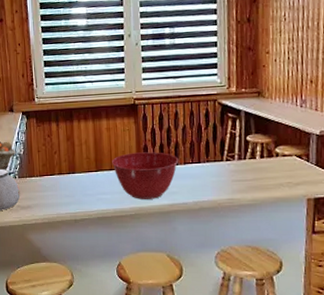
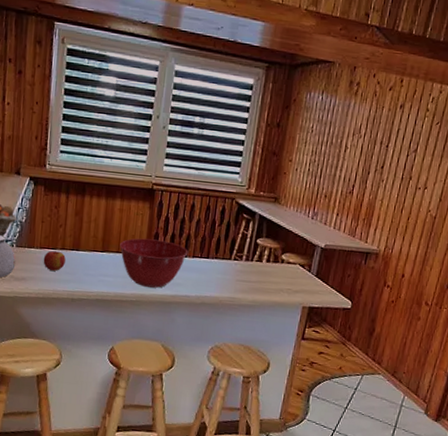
apple: none [44,176,64,196] -> present [43,250,66,271]

